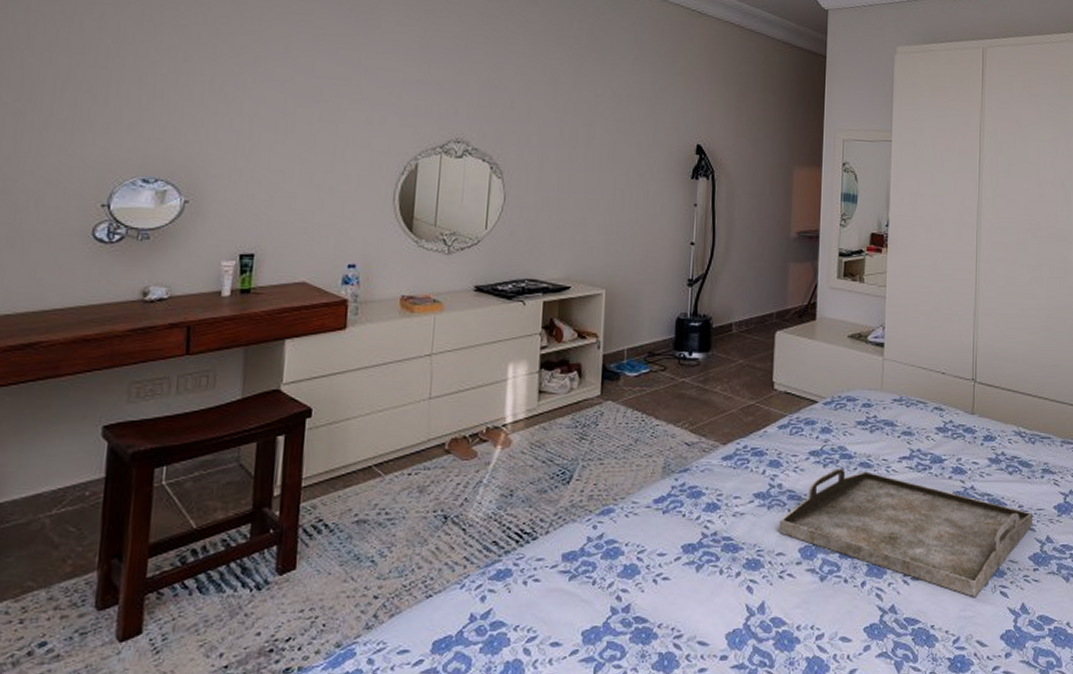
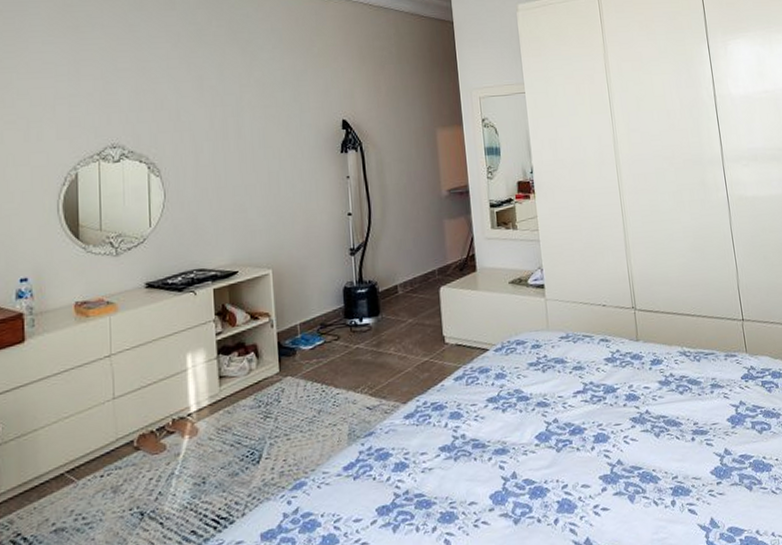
serving tray: present [778,468,1032,597] -> none [466,410,710,519]

